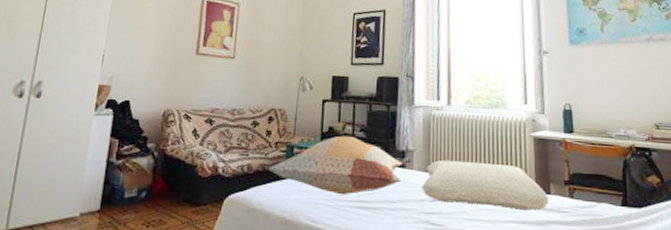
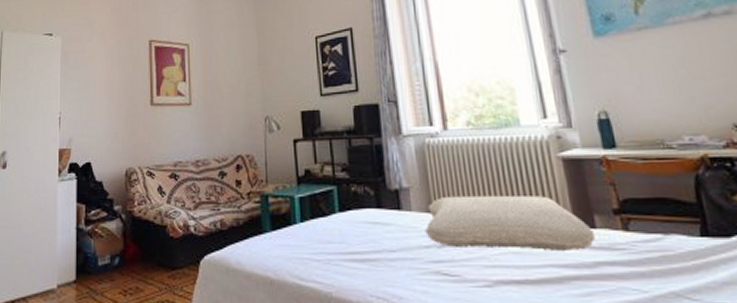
decorative pillow: present [267,135,412,195] -> none [241,178,409,247]

